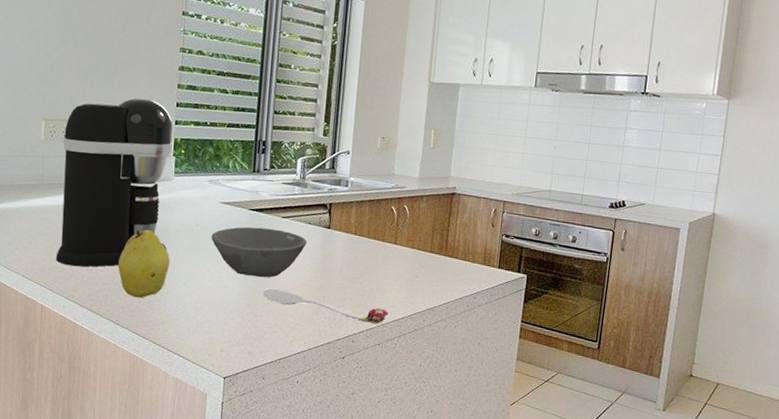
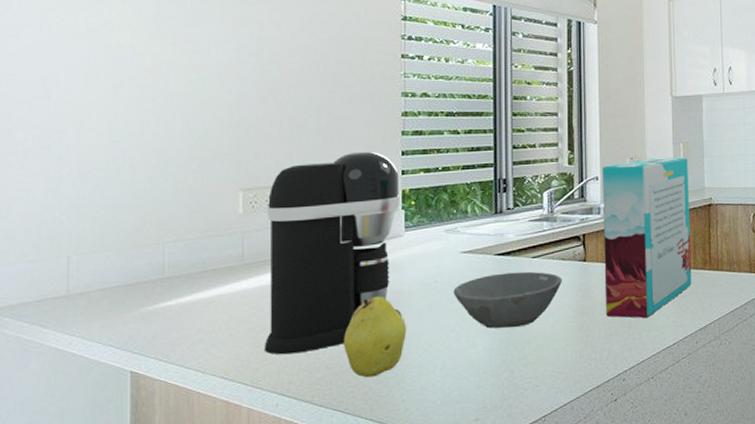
spoon: present [263,288,389,325] -> none [519,337,659,356]
cereal box: none [343,140,437,290] -> present [603,157,692,319]

